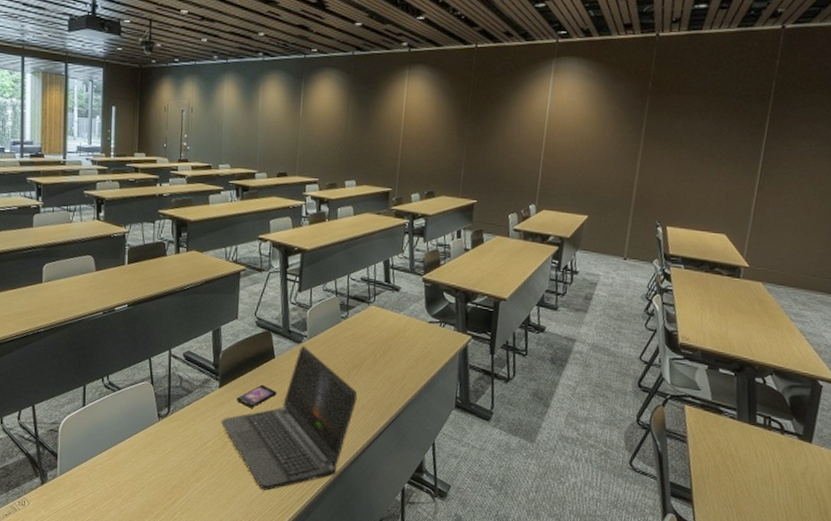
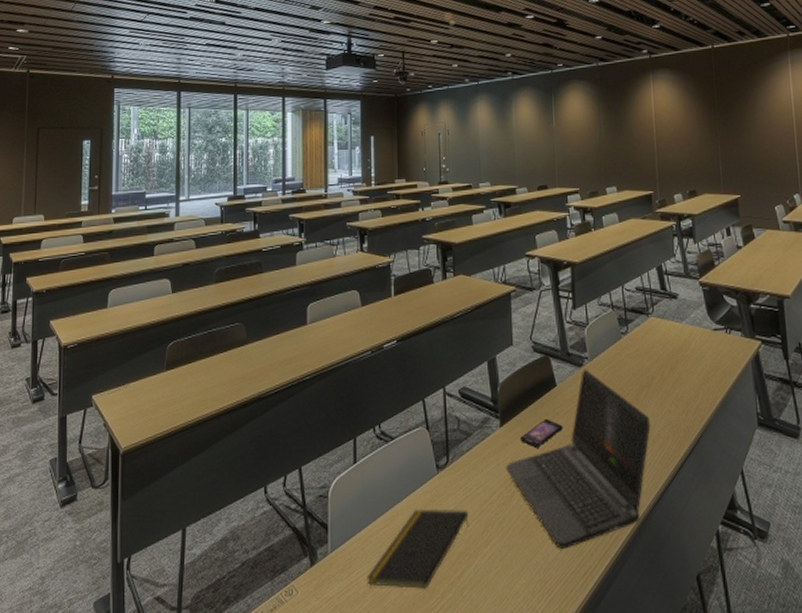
notepad: none [90,447,185,510] -> present [367,508,469,589]

